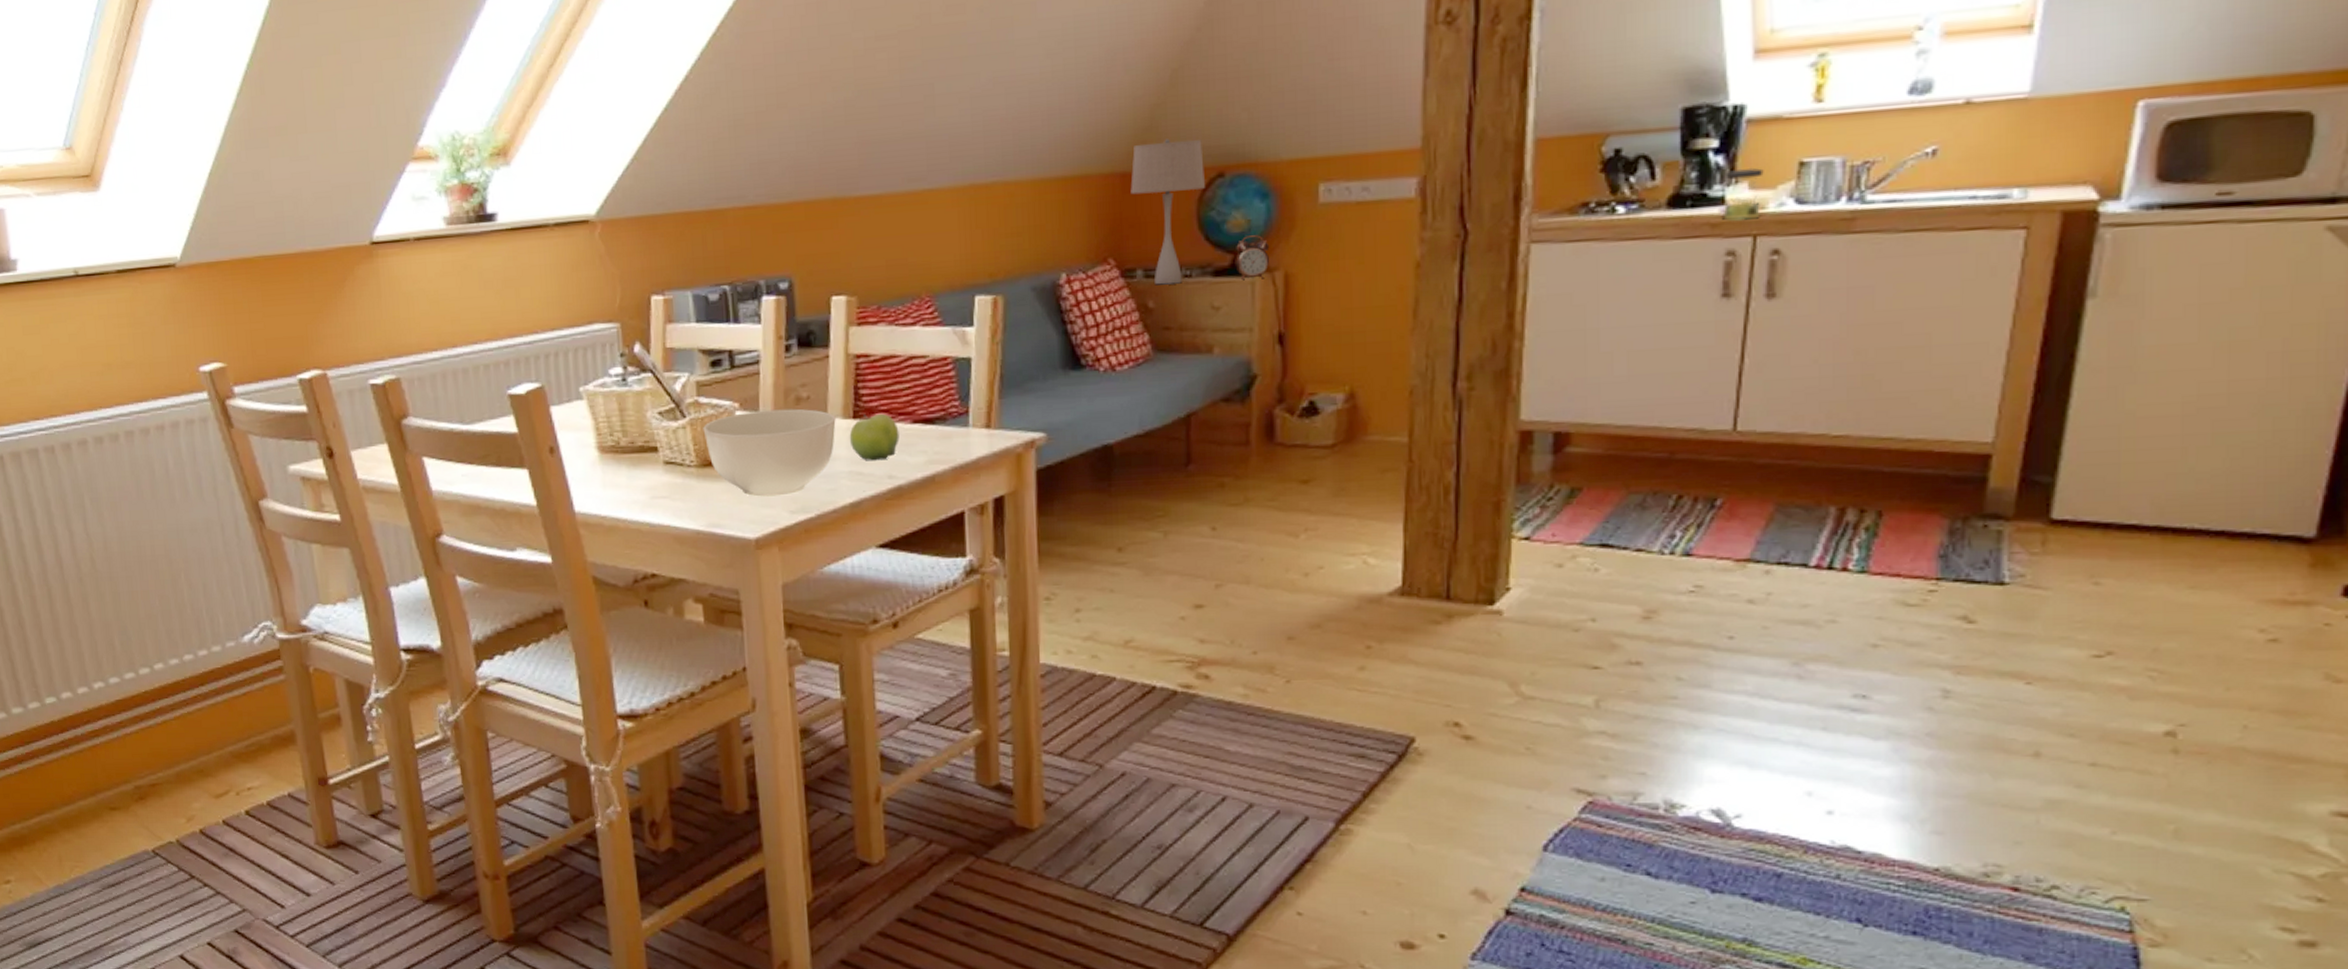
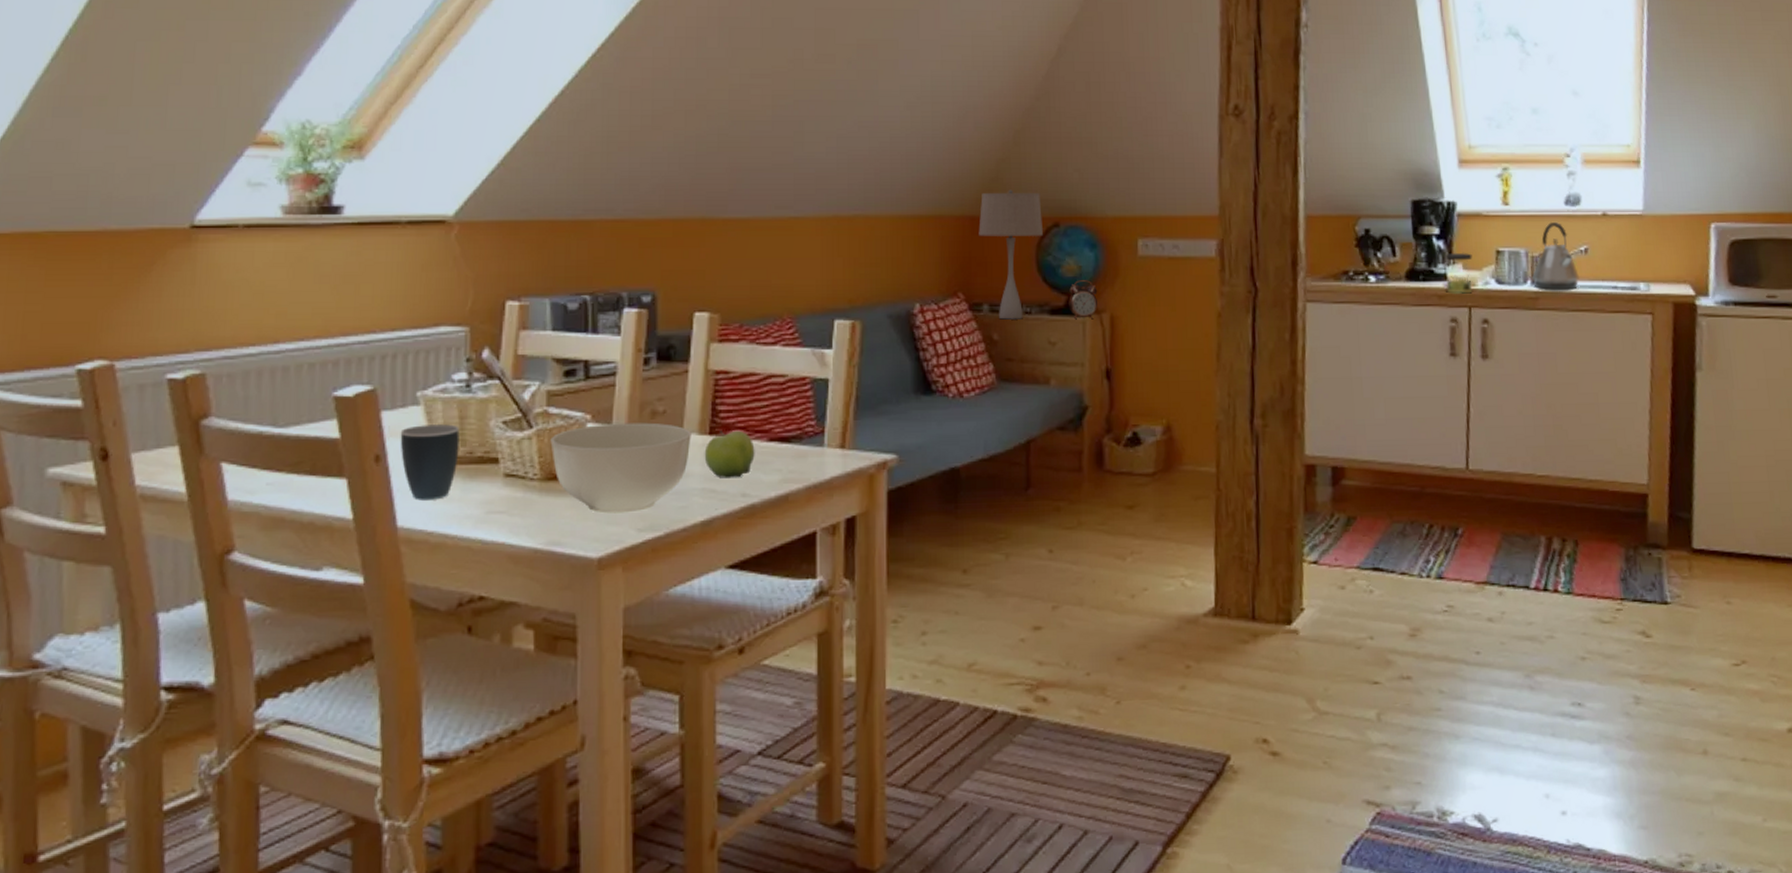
mug: none [569,416,622,488] -> present [400,424,460,500]
kettle: none [1850,117,1920,210] -> present [1532,221,1579,293]

